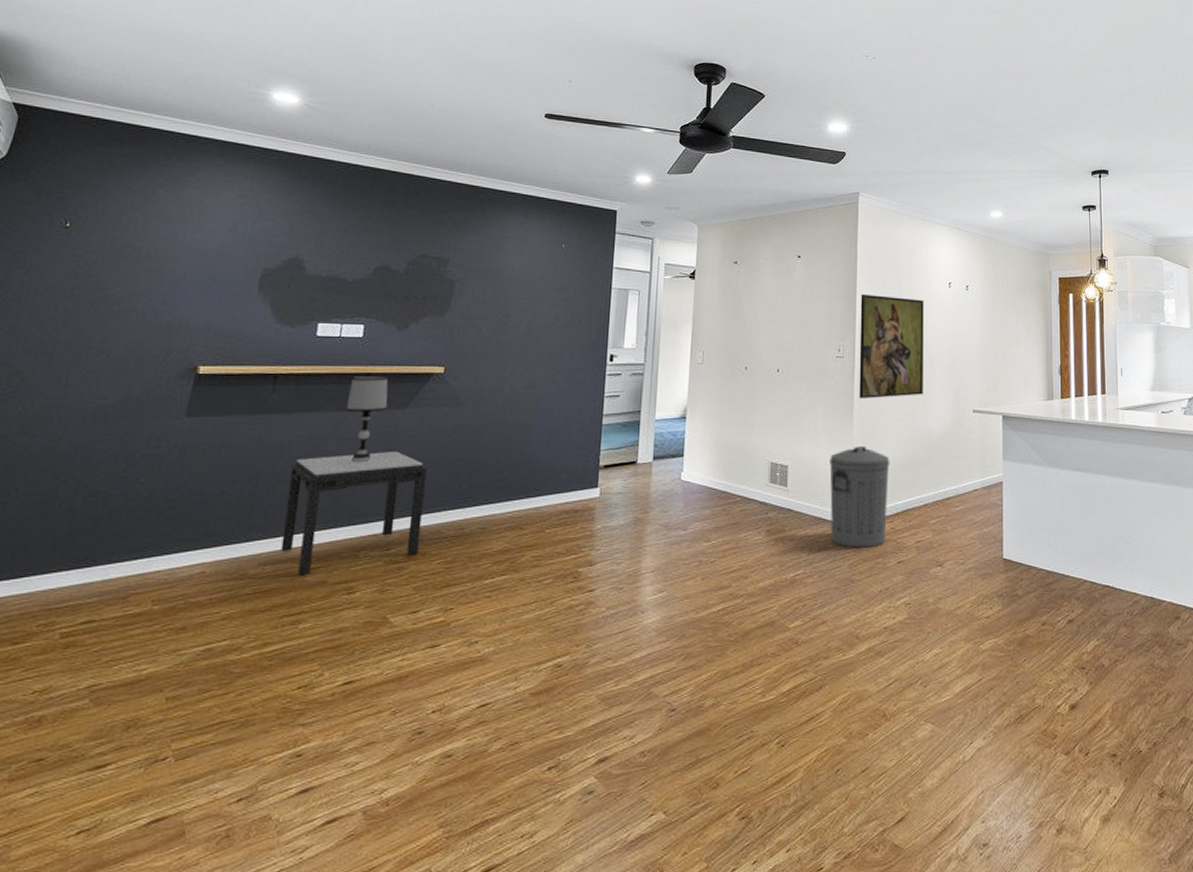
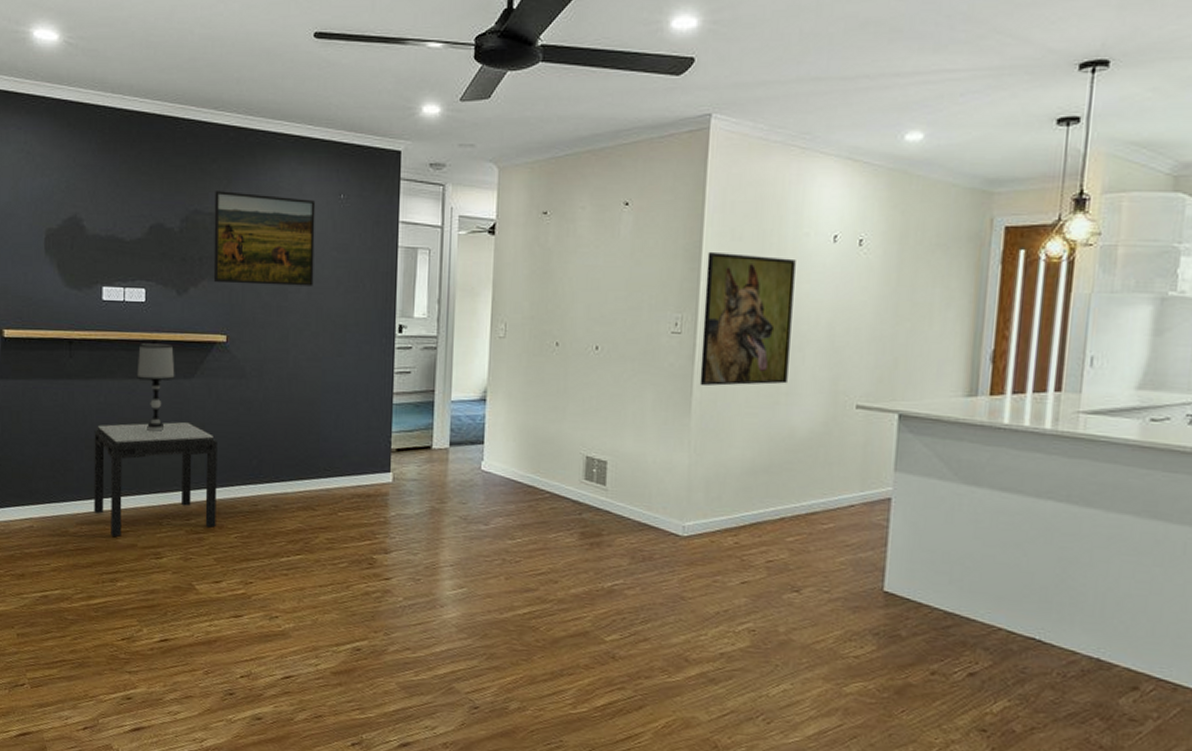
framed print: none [435,238,539,322] -> present [213,191,316,287]
trash can: present [829,445,890,548] -> none [657,442,738,563]

